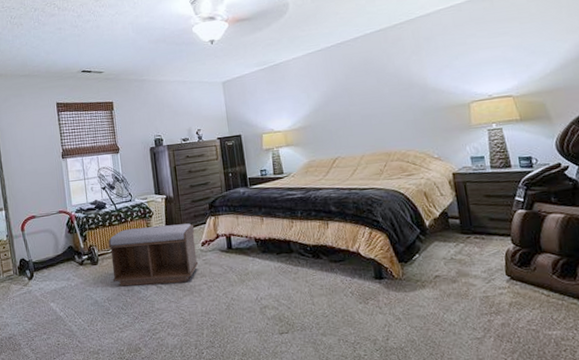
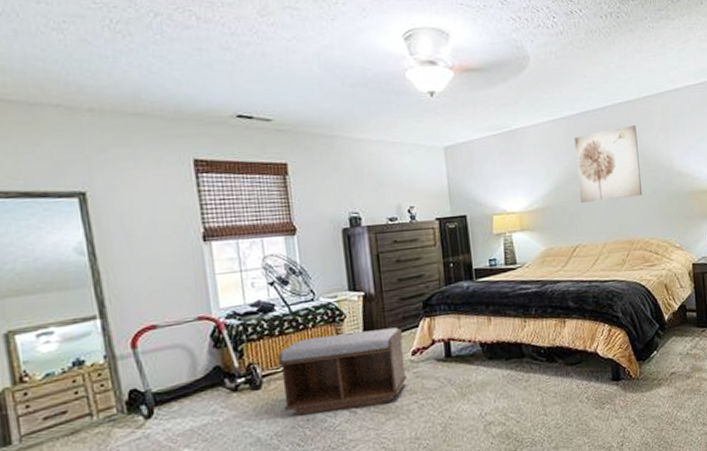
wall art: none [330,50,397,121] -> present [574,125,642,203]

